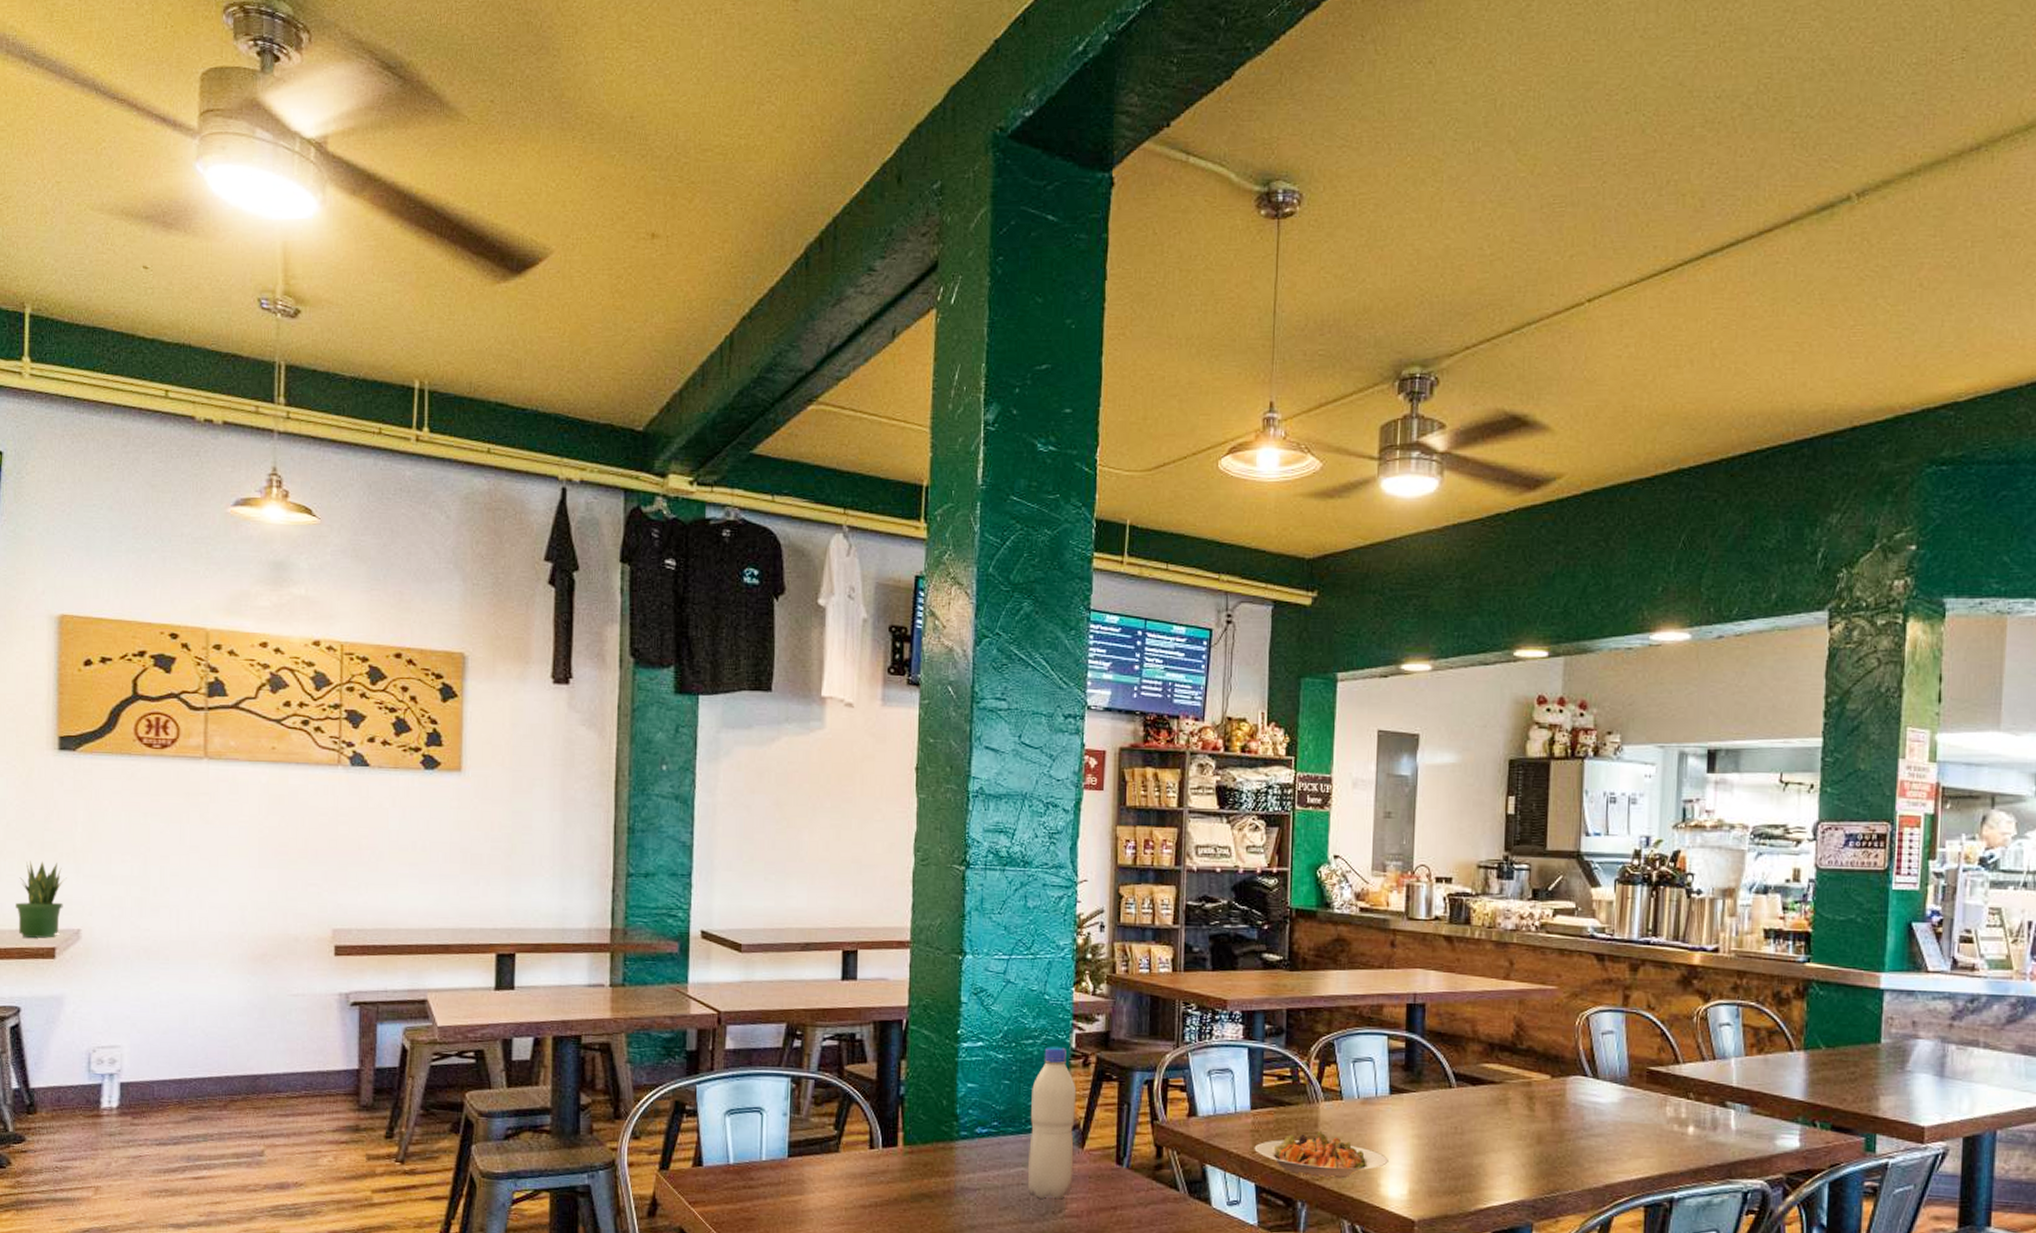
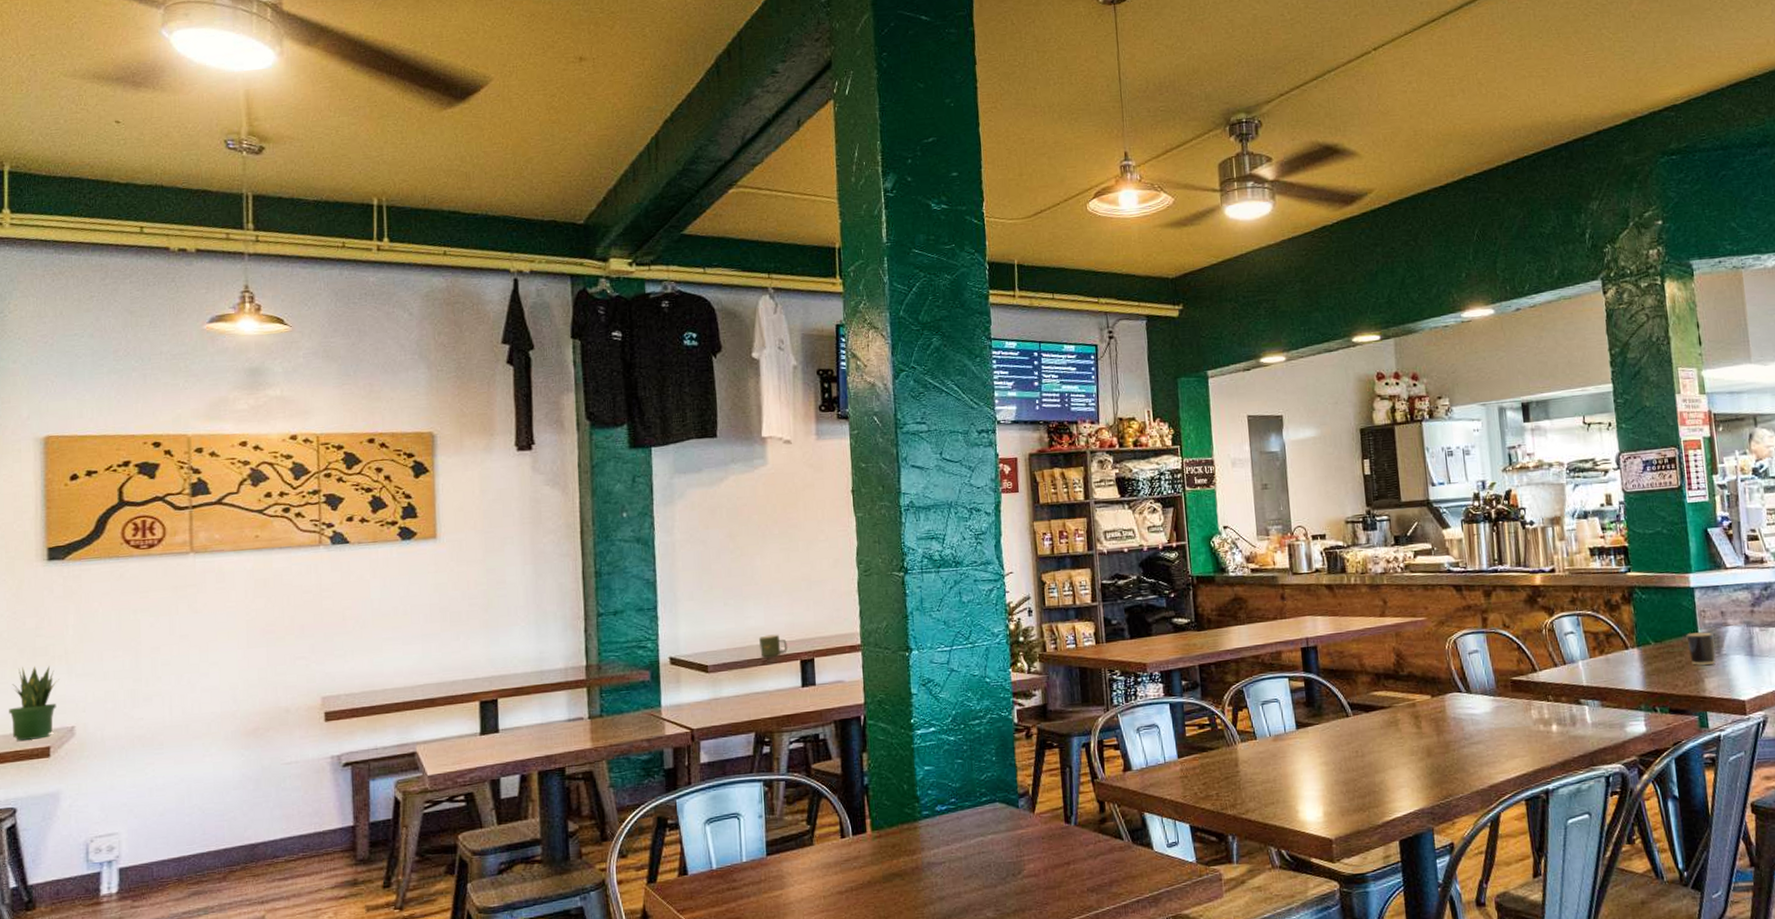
mug: none [799,918,829,945] -> present [759,634,787,659]
water bottle: present [1027,1047,1077,1200] -> none [982,723,1028,865]
salad: present [1254,1131,1388,1179] -> none [1185,770,1303,812]
mug: none [1865,1042,1899,1082] -> present [1686,632,1715,666]

